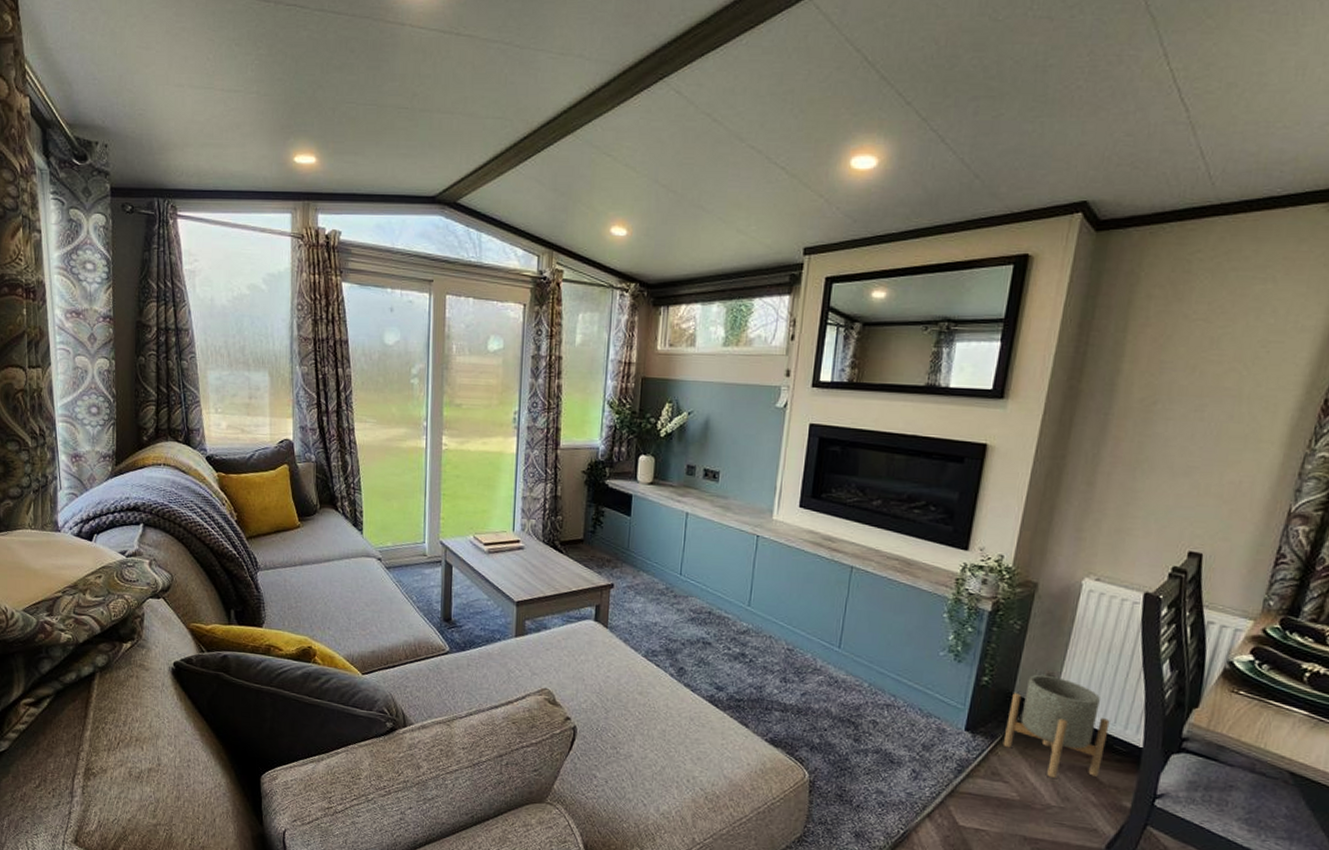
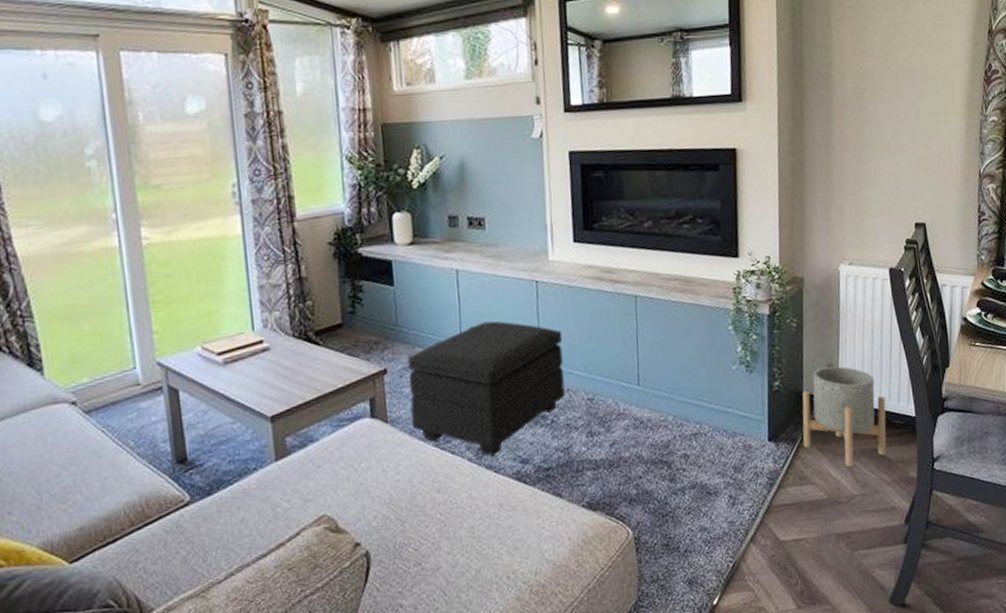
footstool: none [628,561,774,677] -> present [408,320,565,456]

